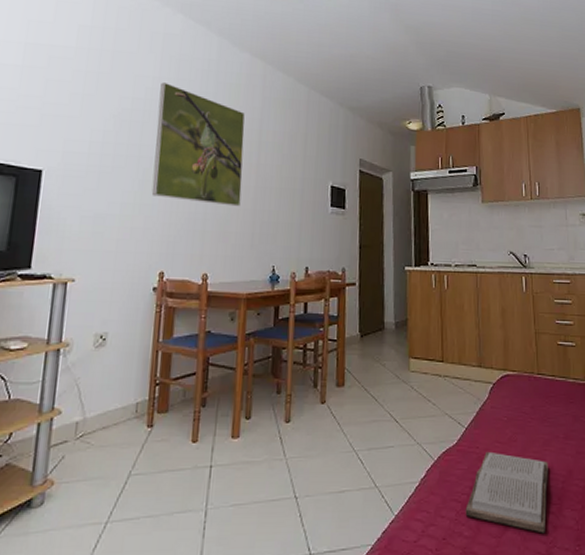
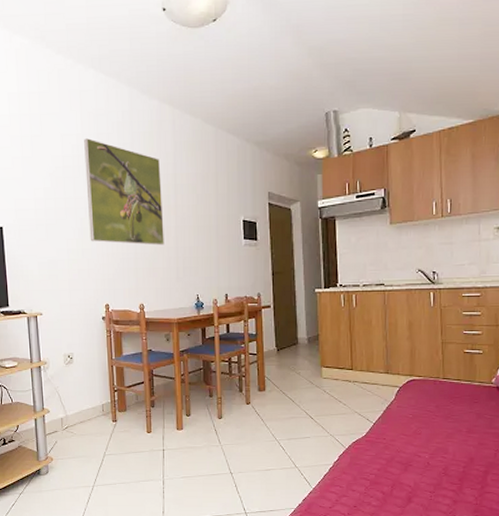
book: present [465,451,548,534] -> none [373,442,450,506]

